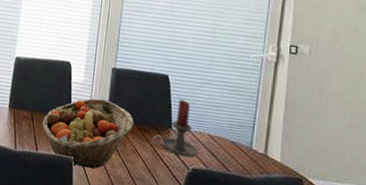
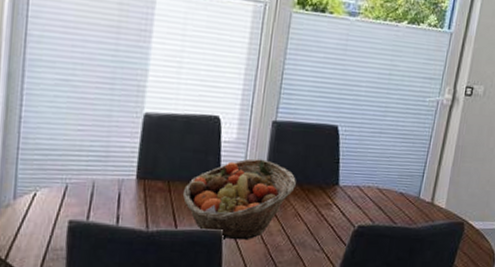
candle holder: present [152,100,200,158] -> none [316,153,367,215]

